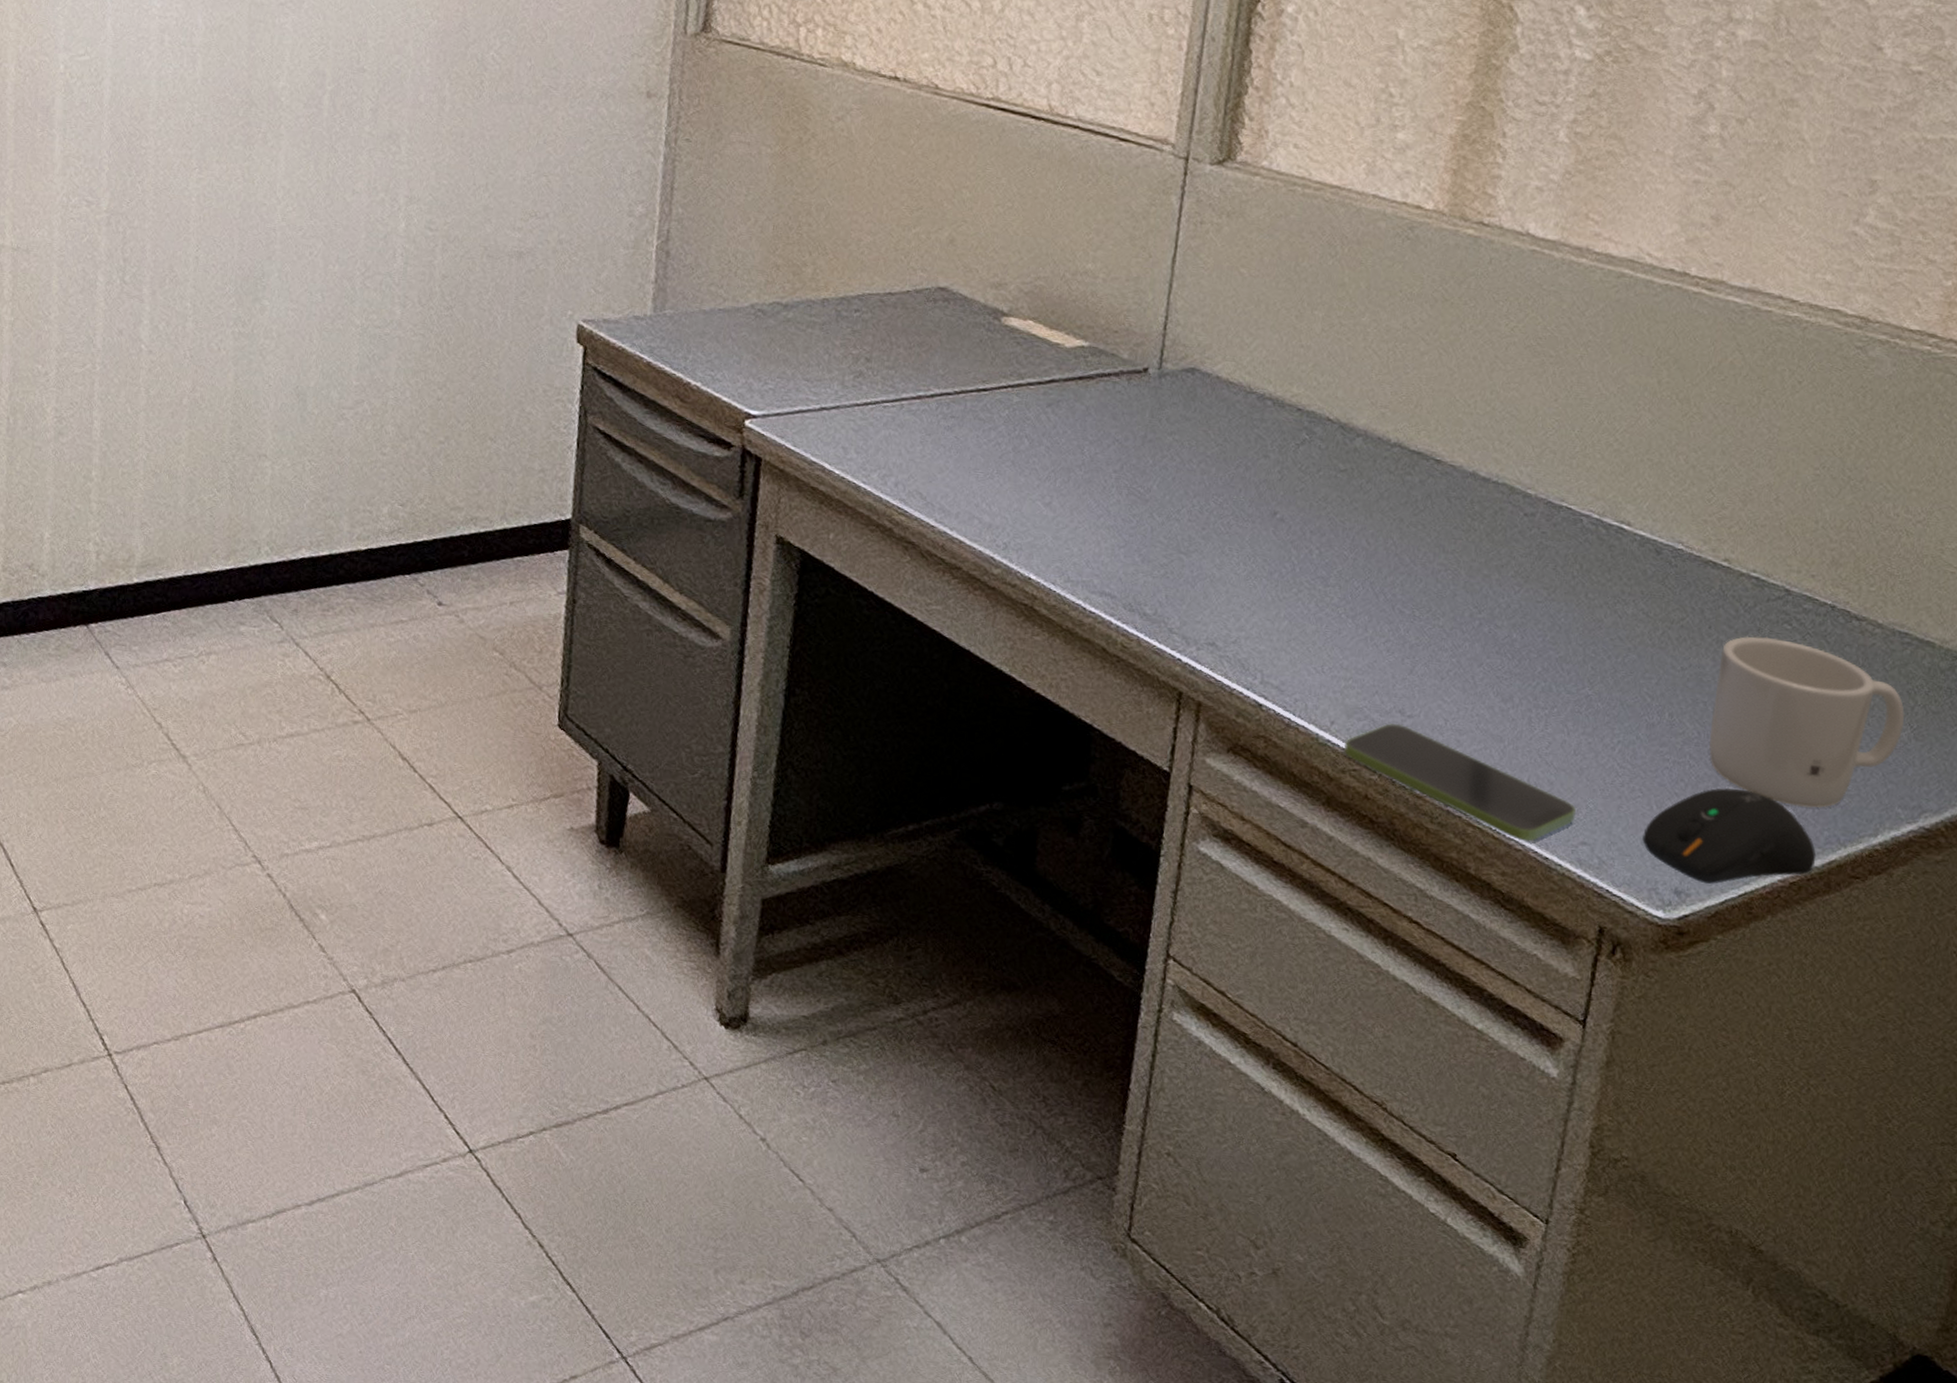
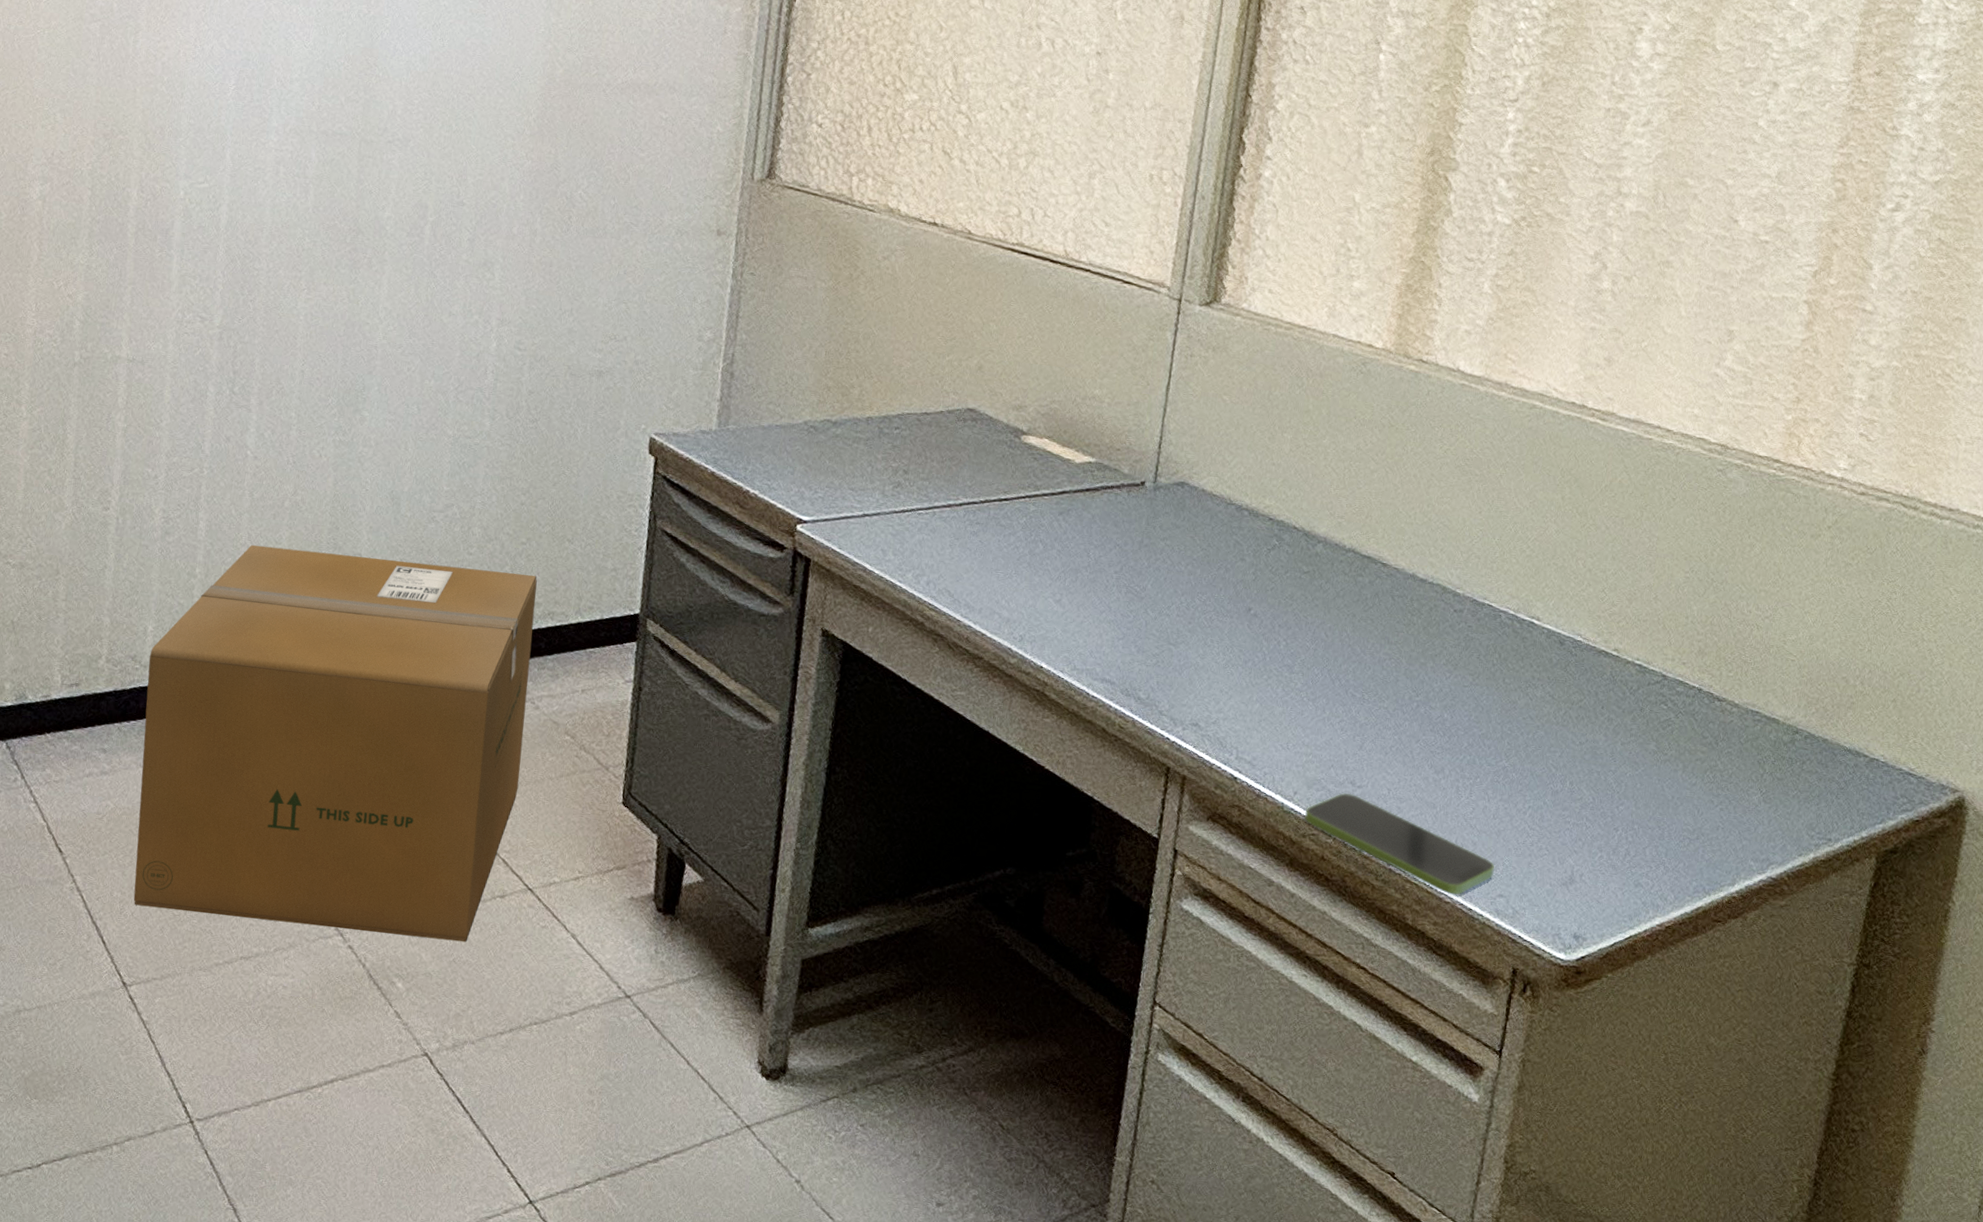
box: none [40,445,458,873] -> present [133,544,537,943]
computer mouse: present [1642,787,1817,885] -> none [1548,845,1687,930]
mug: present [1709,636,1906,808] -> none [1602,715,1757,862]

